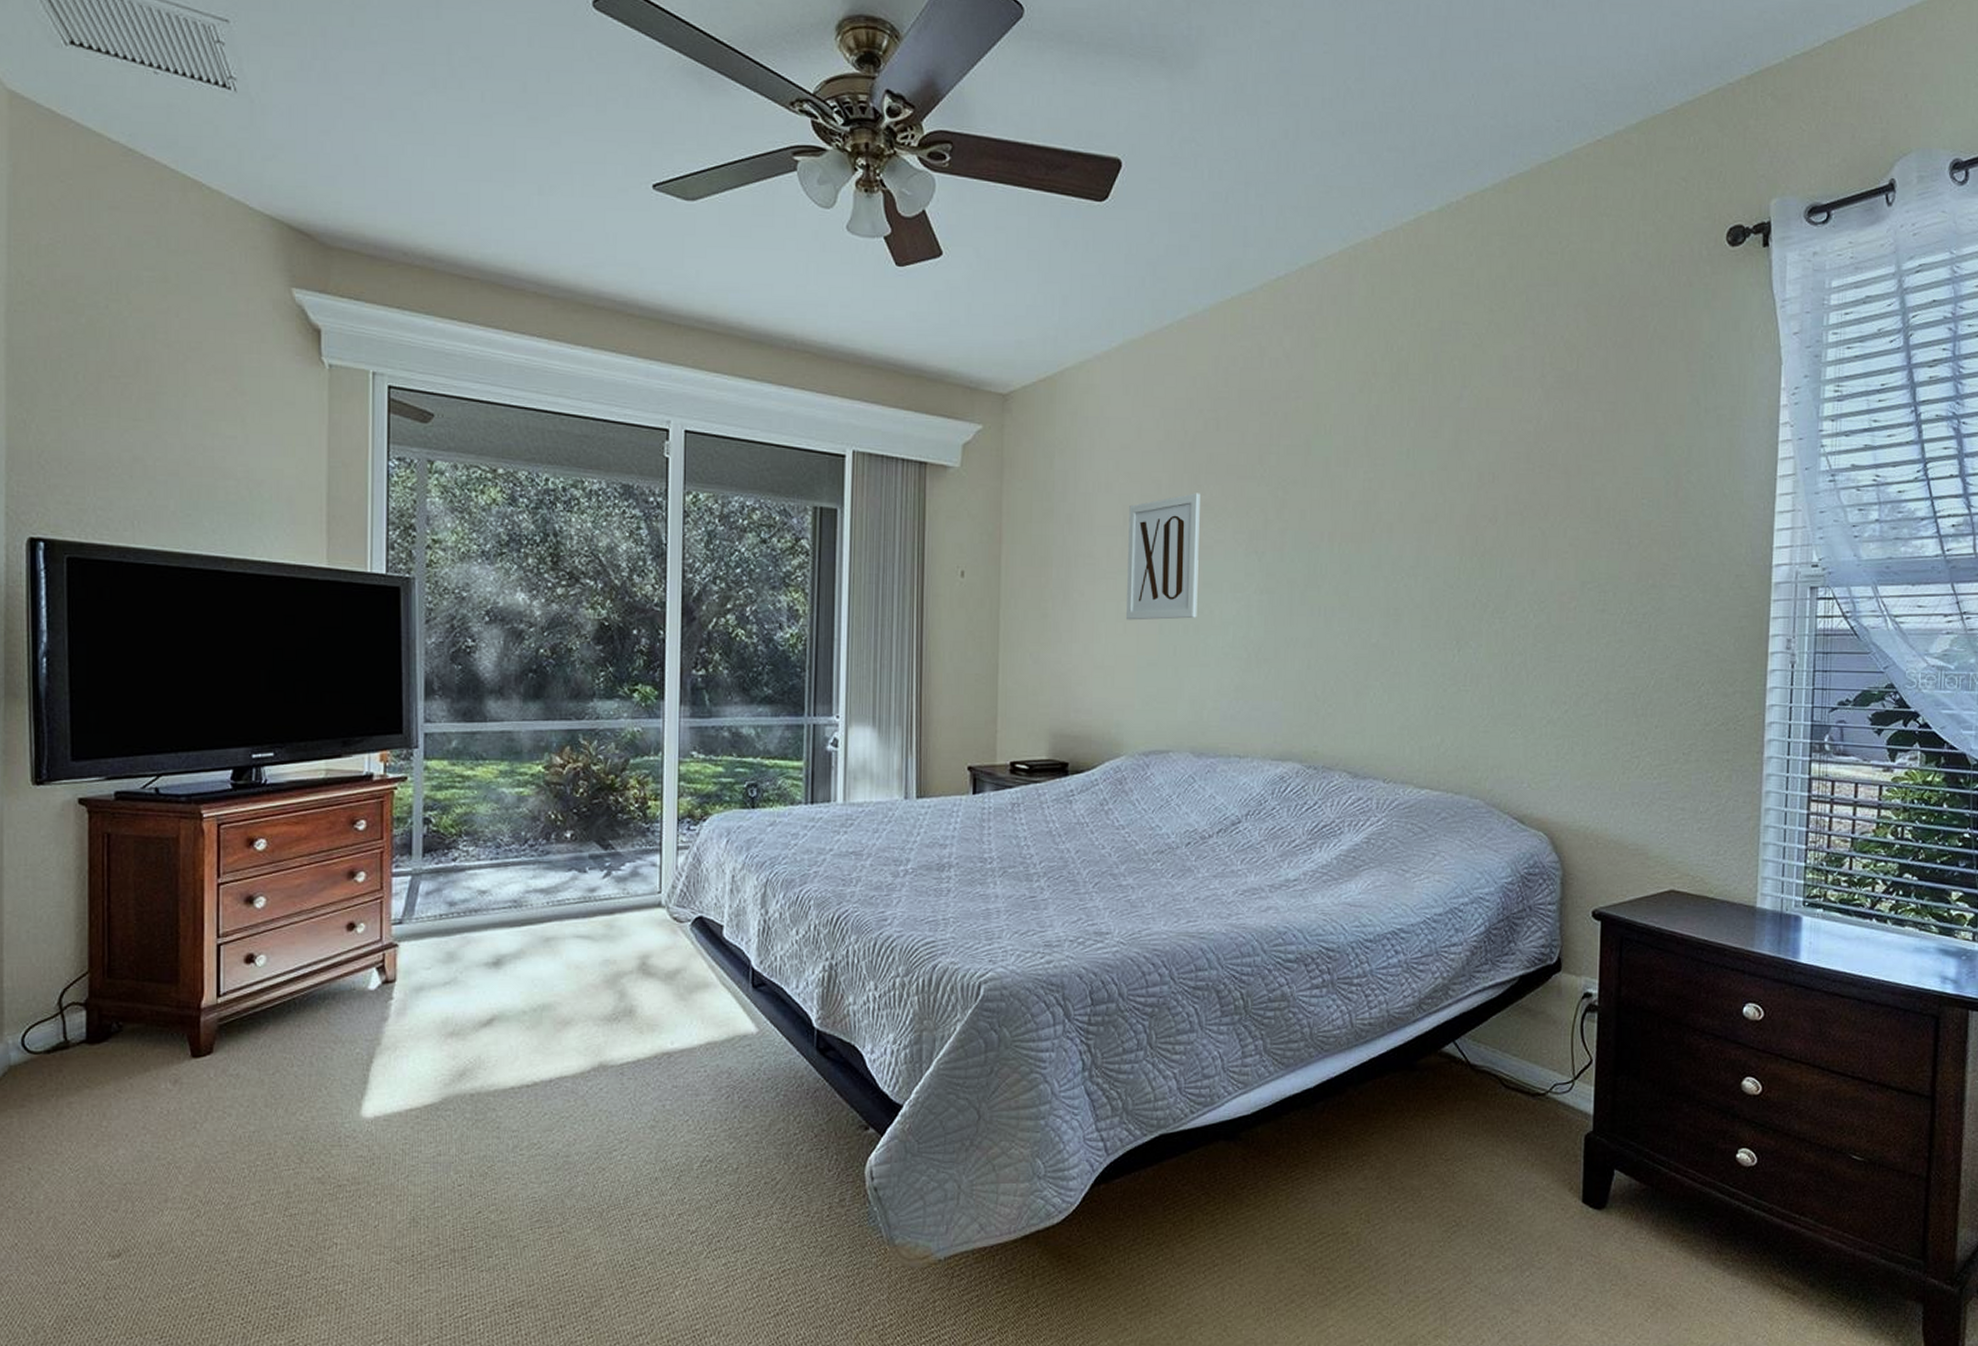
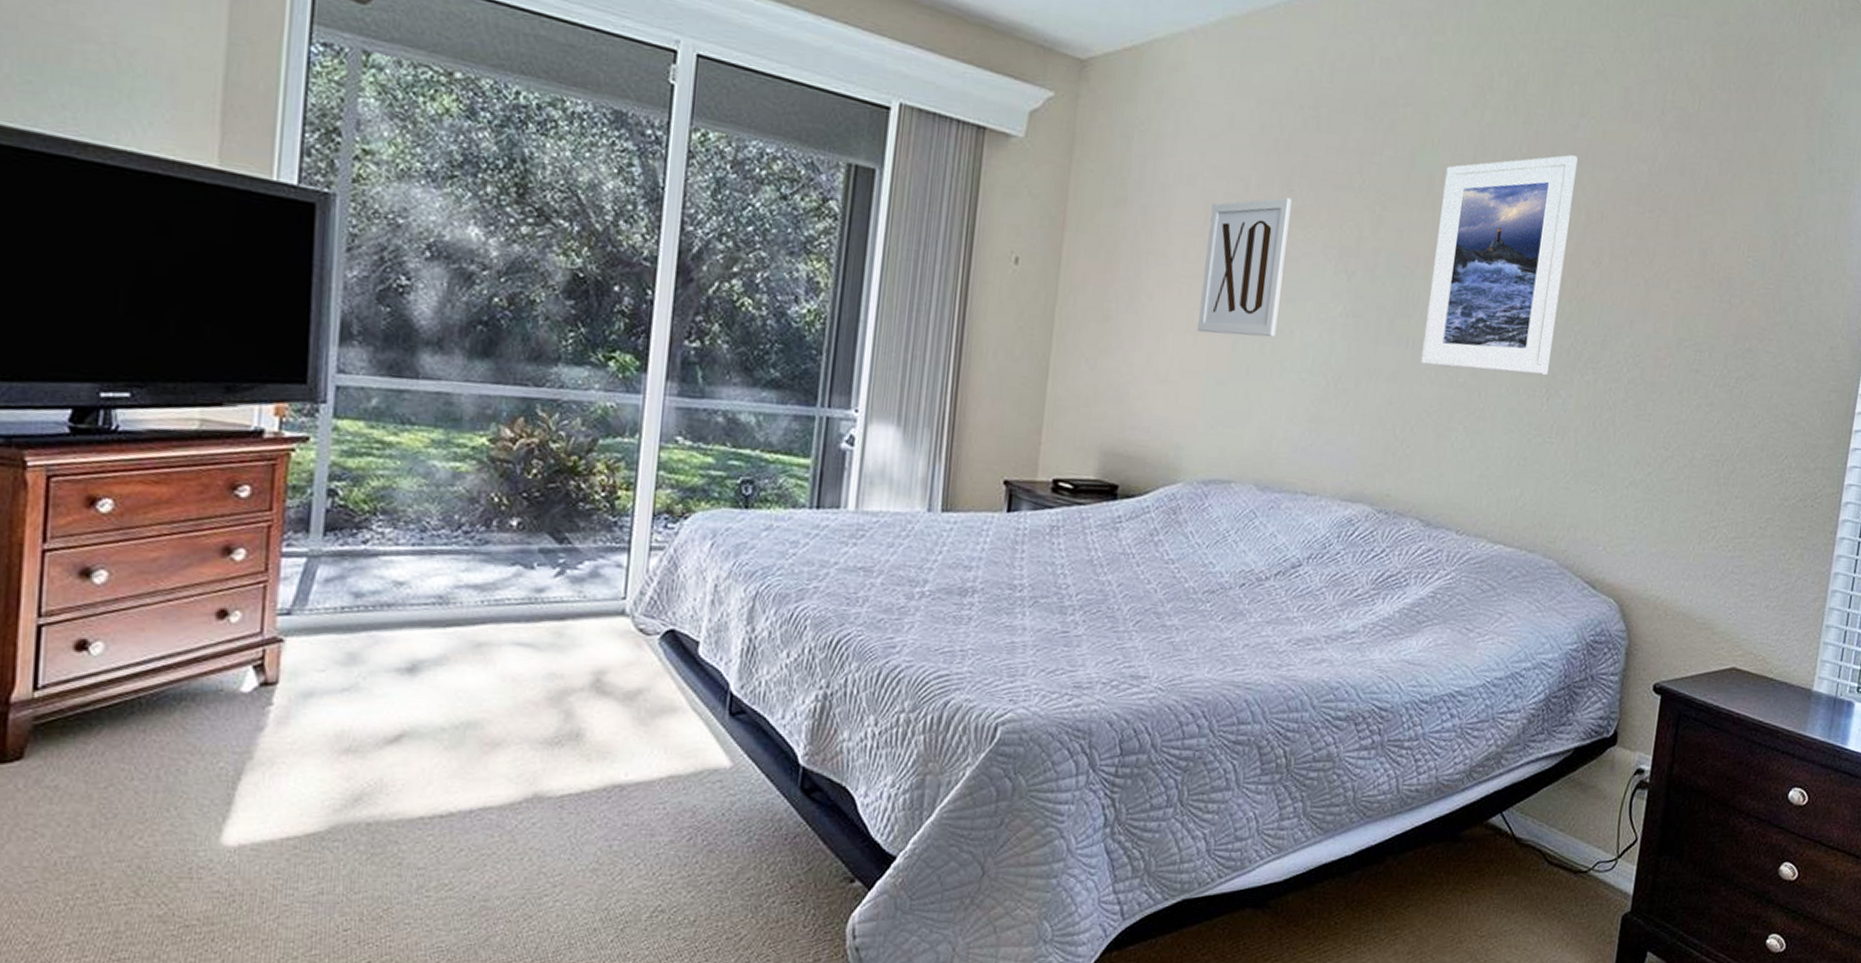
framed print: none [1334,424,1464,630] -> present [1420,155,1578,375]

